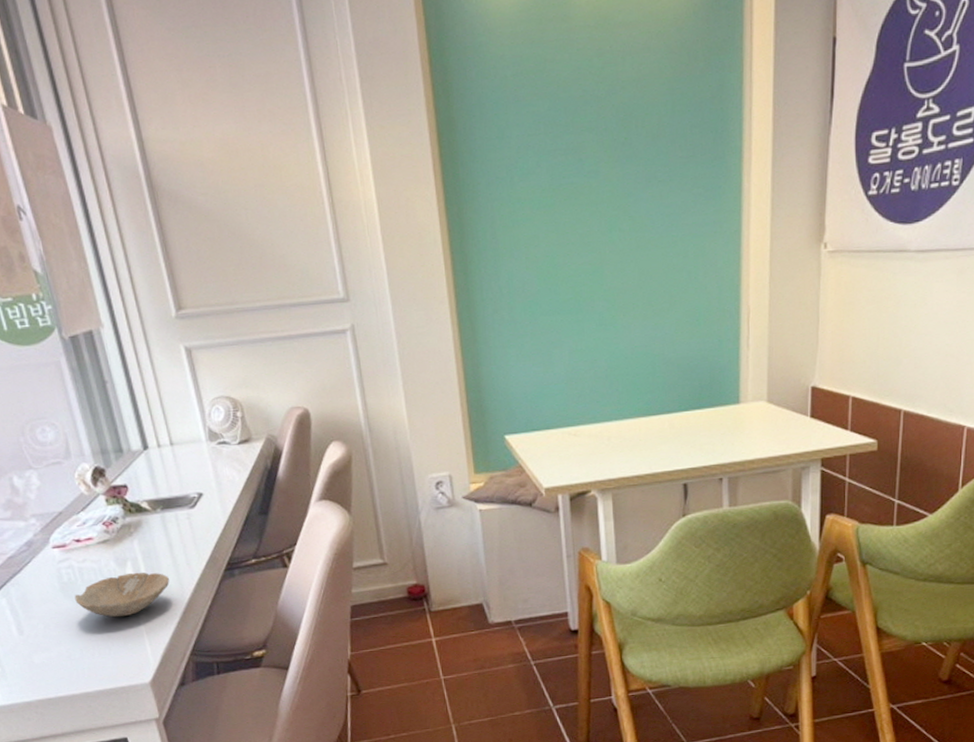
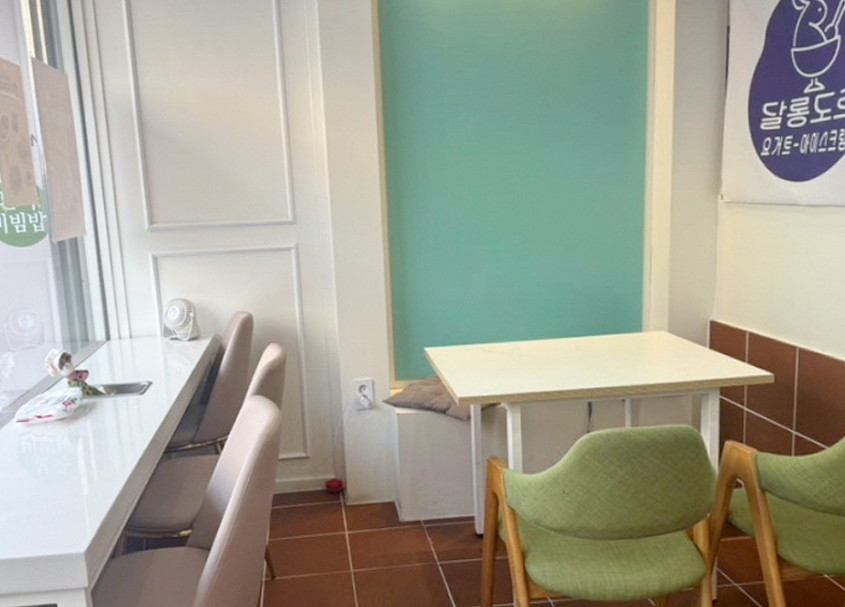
bowl: present [74,572,170,618] -> none [29,449,113,489]

